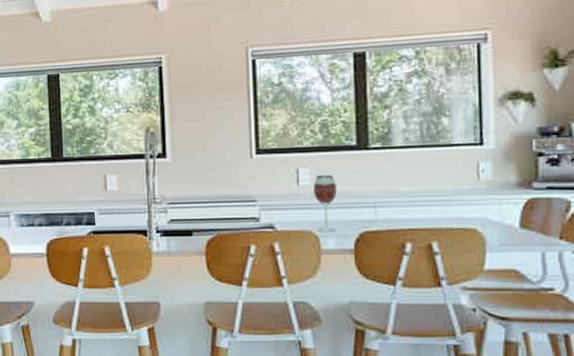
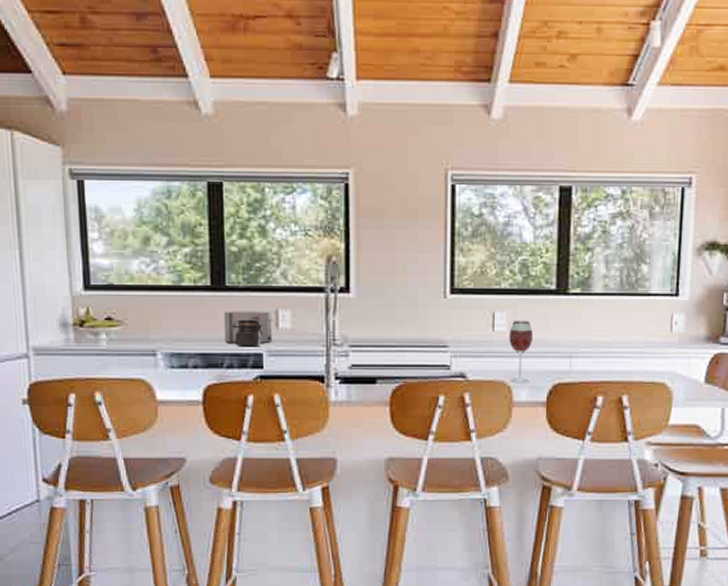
toaster: none [62,176,103,205] -> present [224,311,273,344]
jar: none [69,184,95,207] -> present [232,319,264,347]

